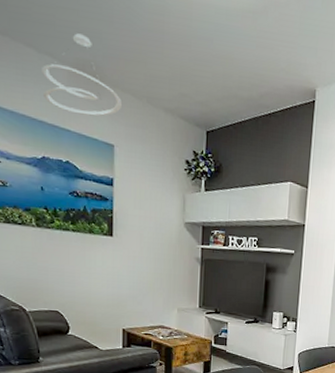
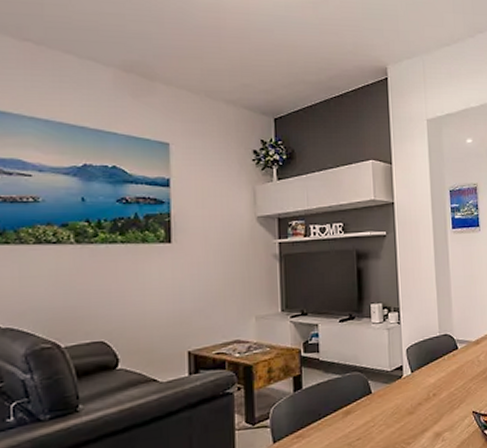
ceiling light fixture: present [42,33,122,116] -> none [83,36,176,116]

